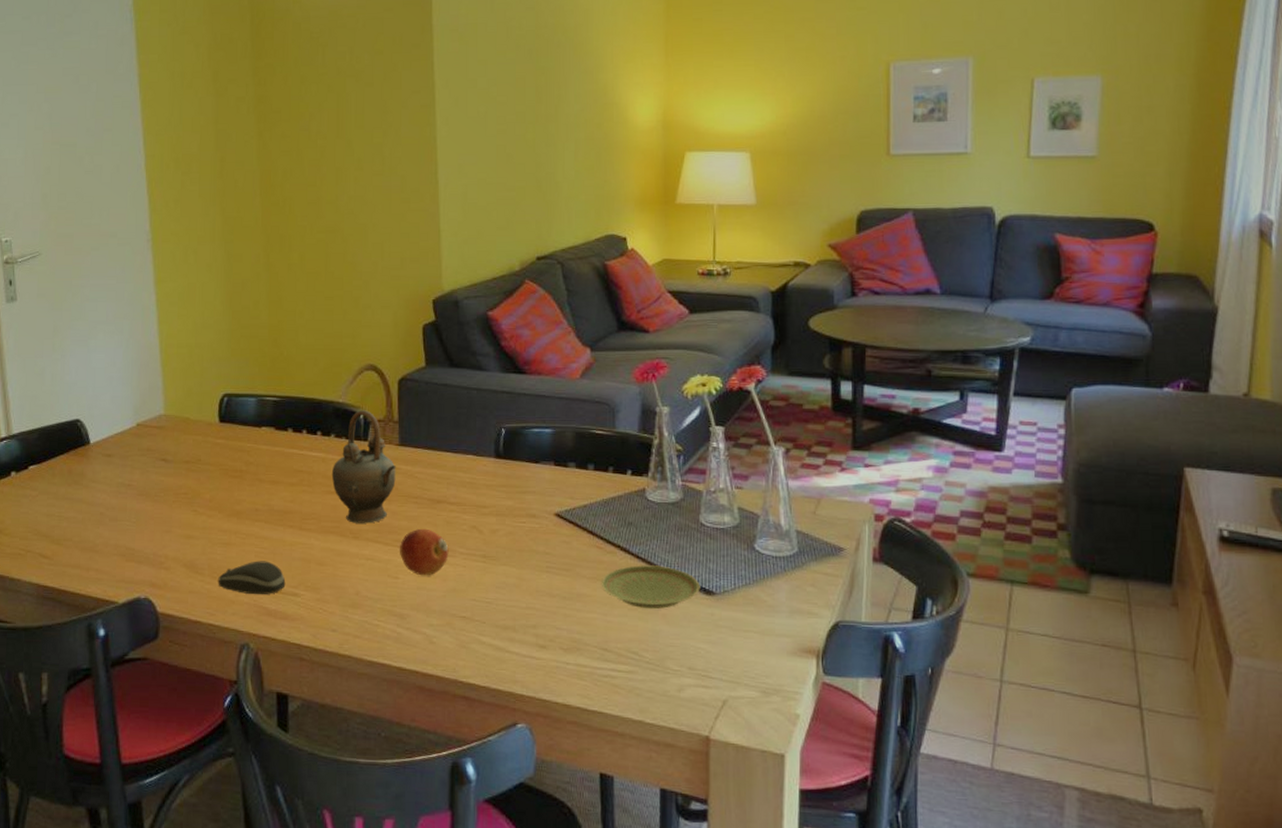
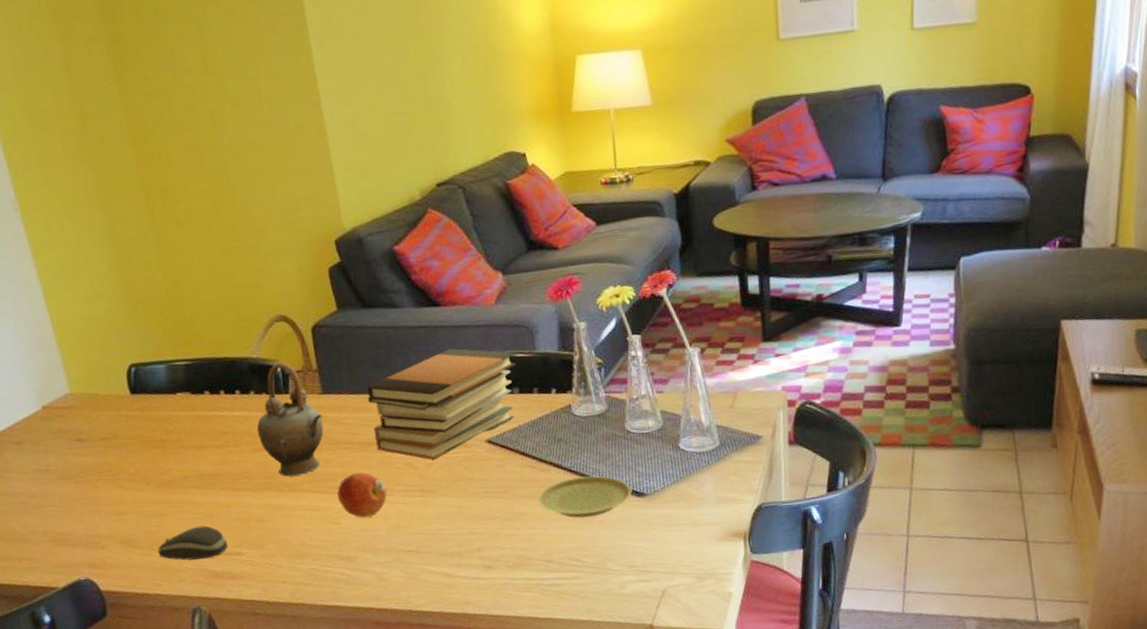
book stack: none [442,417,593,526] -> present [366,348,515,460]

